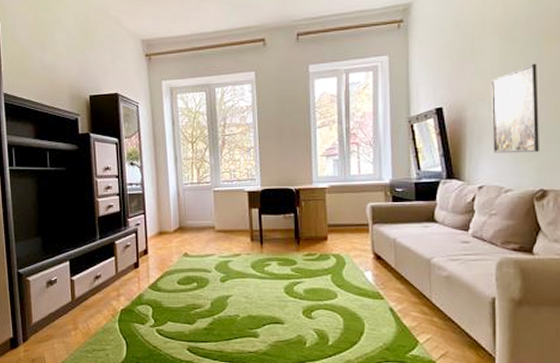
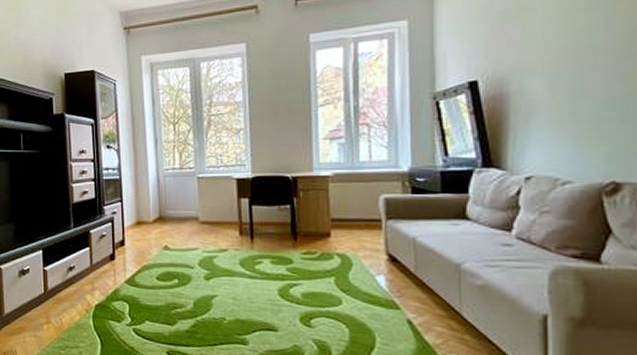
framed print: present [490,63,539,153] -> none [542,23,610,137]

